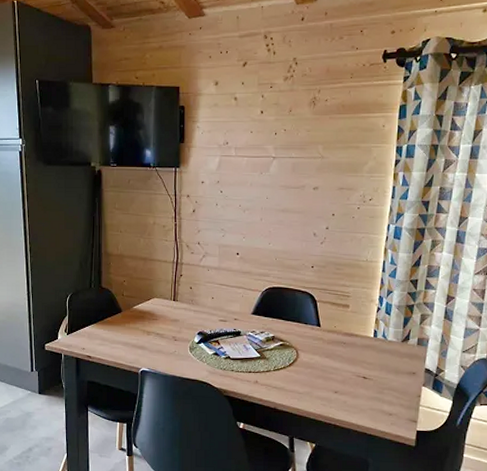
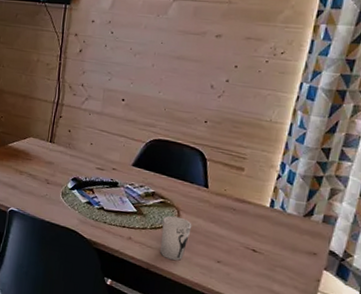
cup: none [284,356,310,397] -> present [160,215,192,261]

